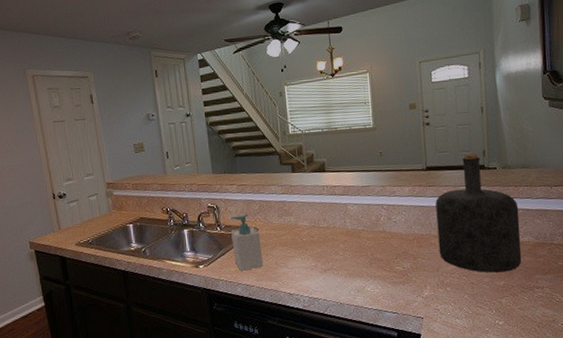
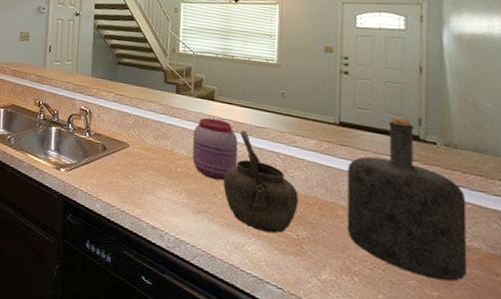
soap bottle: present [231,214,264,271] -> none [98,125,131,189]
jar: none [311,187,352,240] -> present [192,117,239,181]
kettle: none [341,191,402,273] -> present [223,130,298,233]

